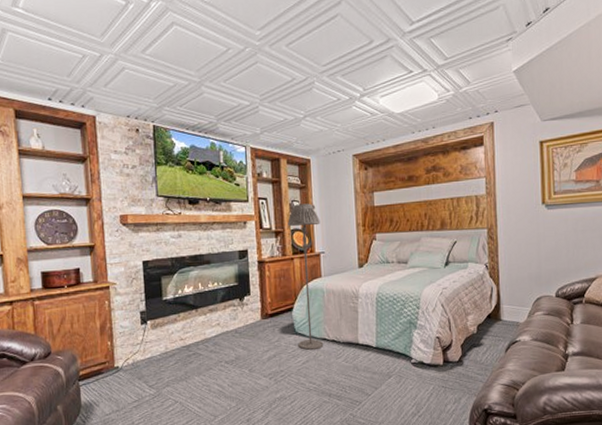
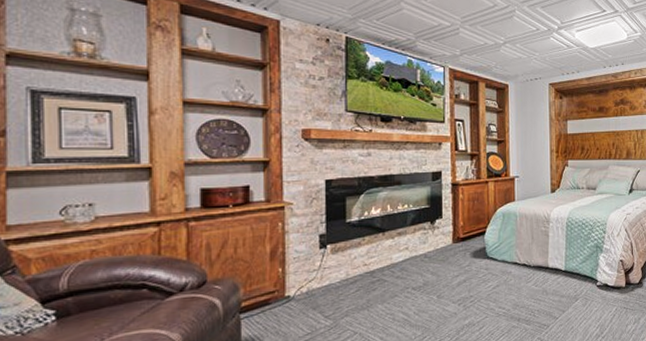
floor lamp: present [288,203,324,351] -> none [484,127,516,275]

